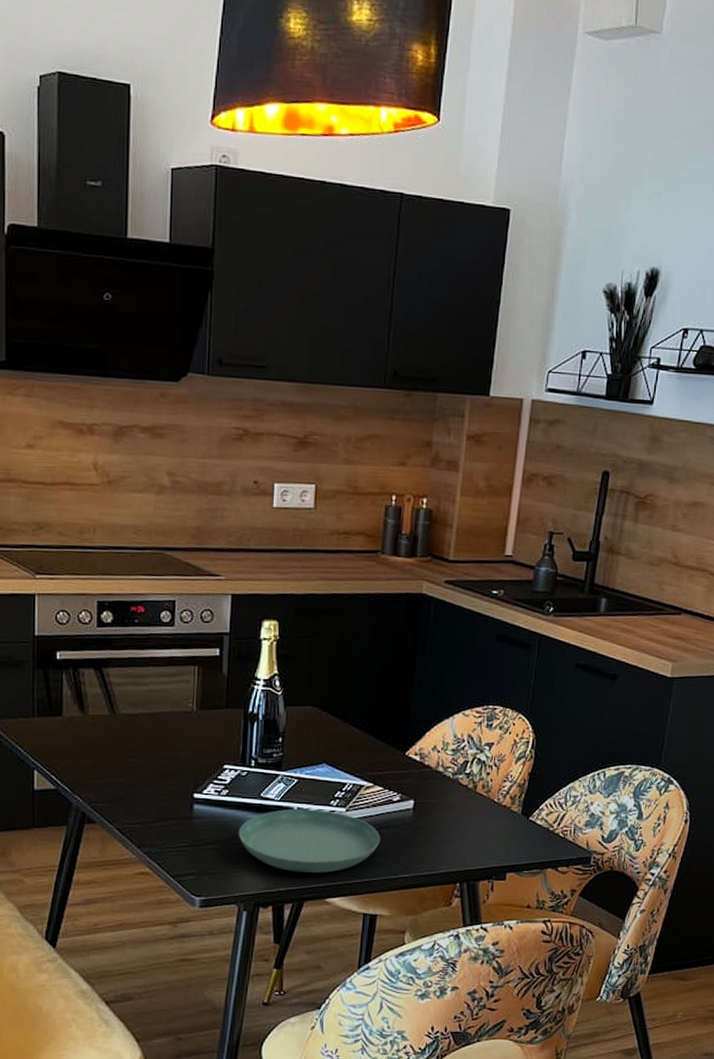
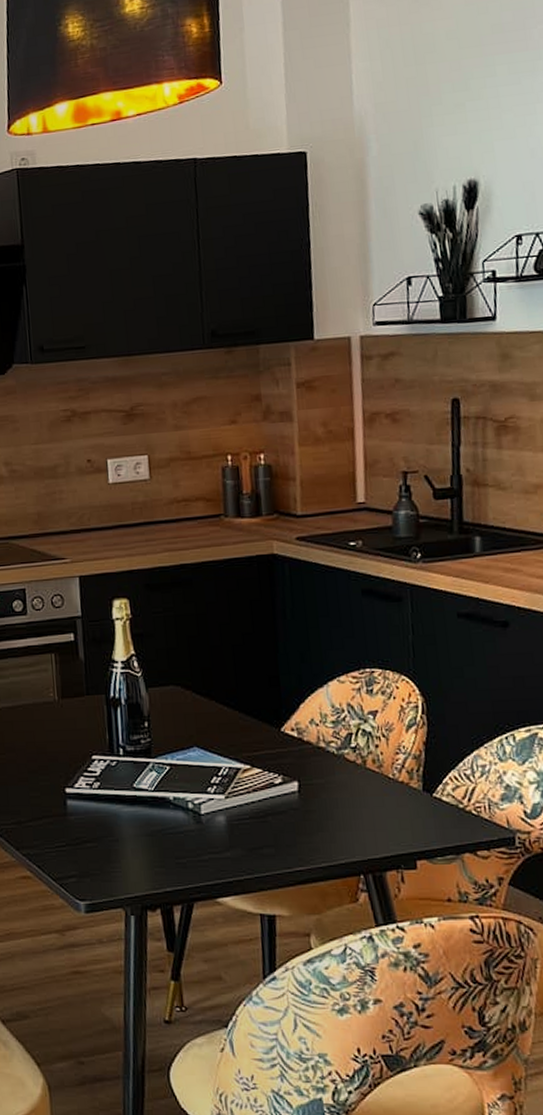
saucer: present [238,808,380,873] -> none [115,798,267,870]

